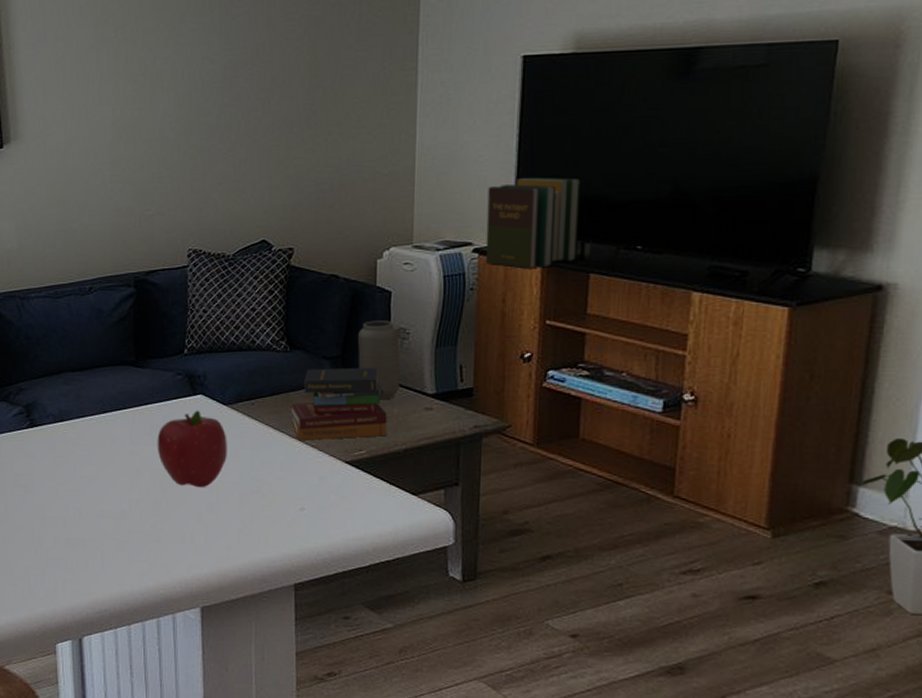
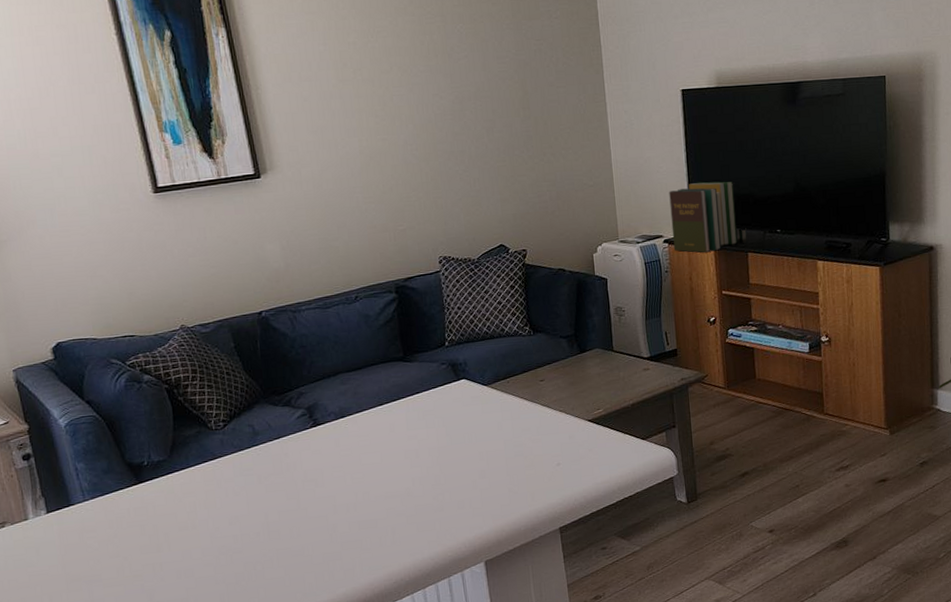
fruit: present [157,410,227,487] -> none [430,392,492,460]
books: present [290,367,387,440] -> none [539,341,617,407]
vase: present [358,320,401,400] -> none [586,302,623,367]

